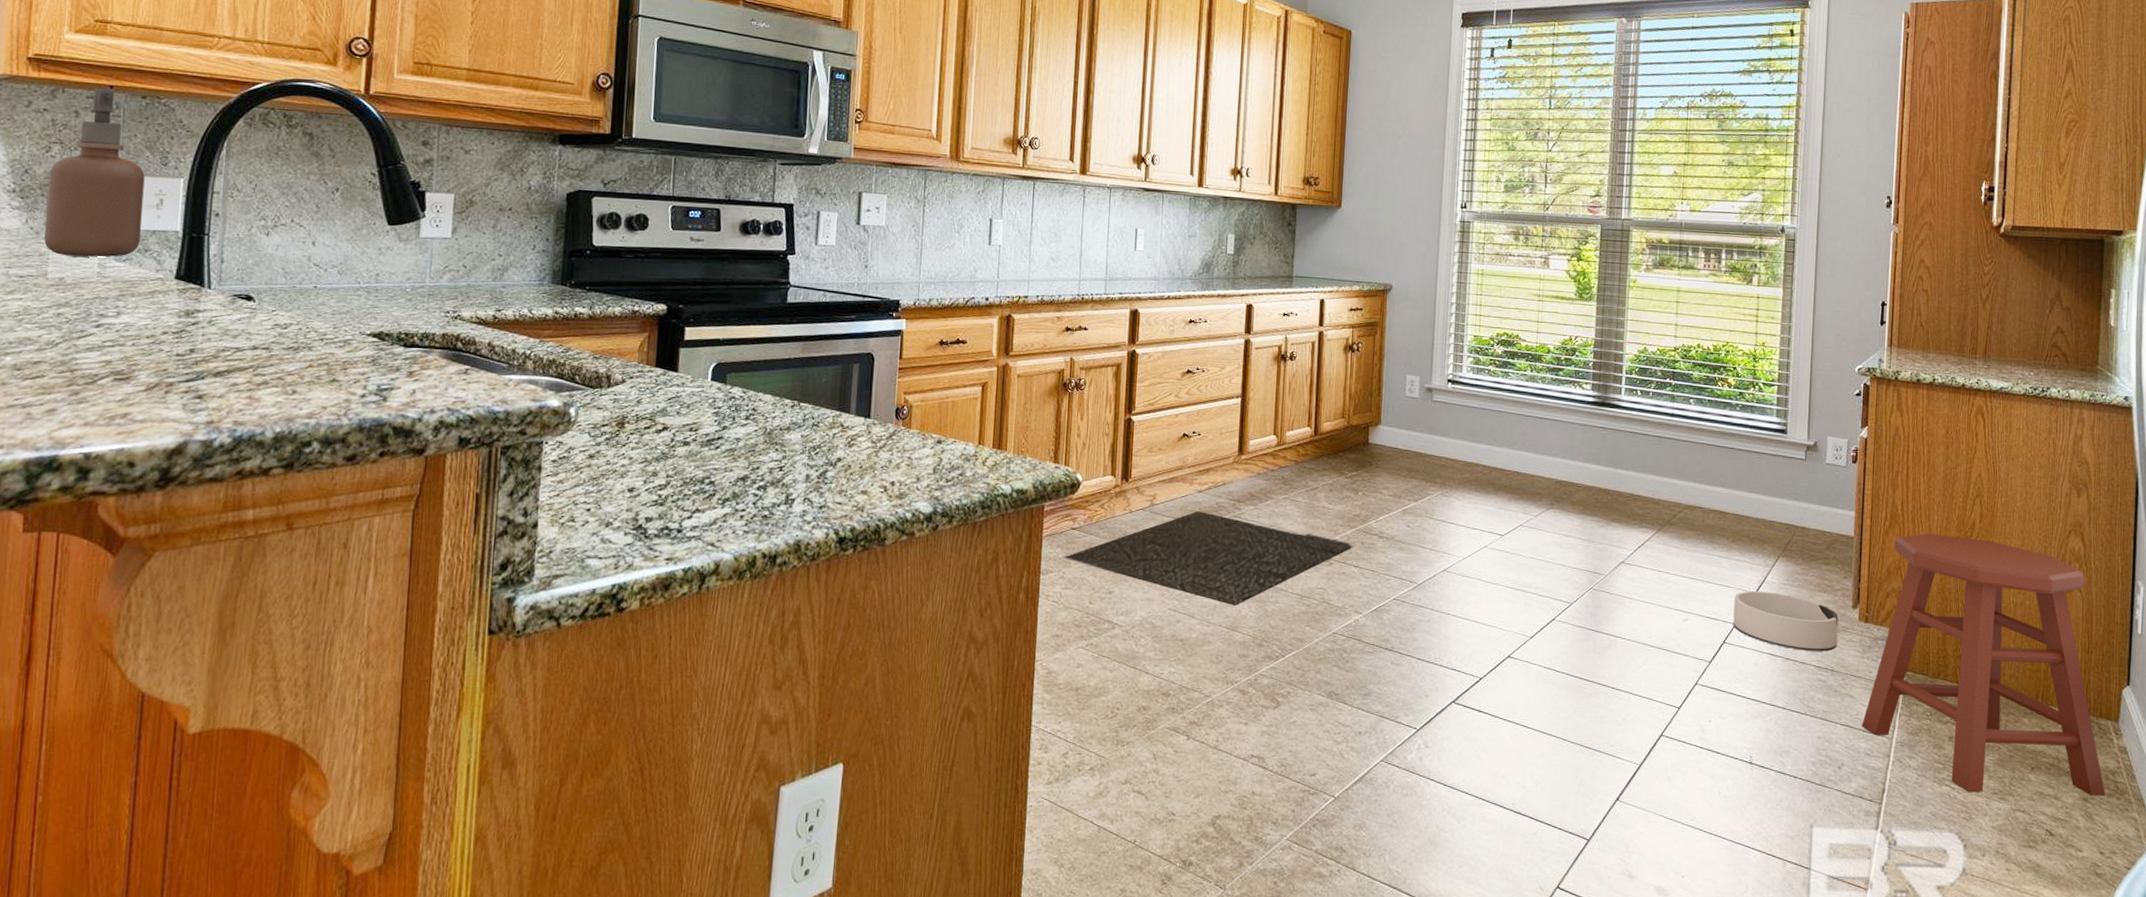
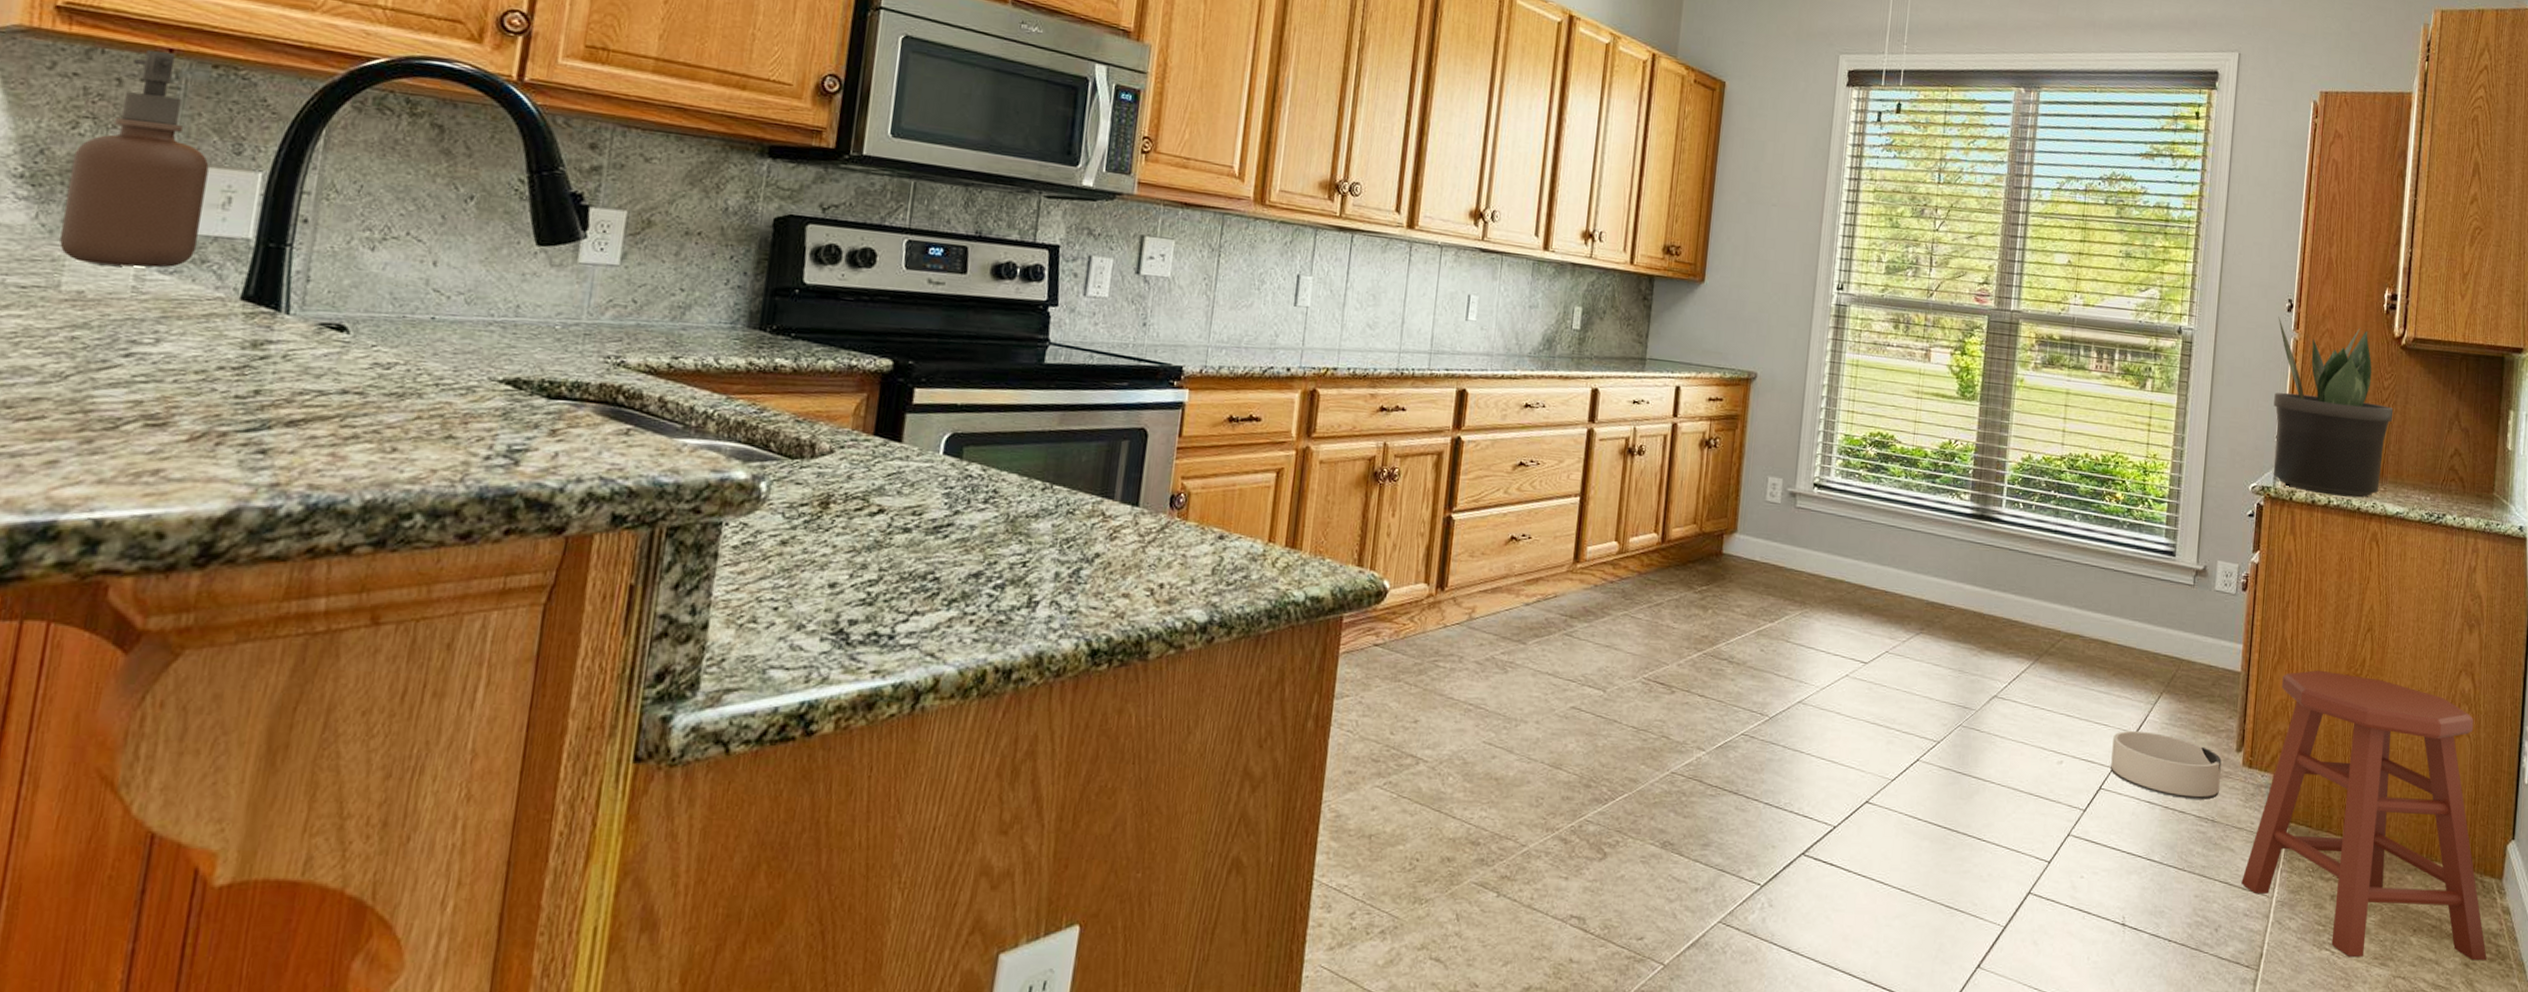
door mat: present [1063,511,1363,605] -> none [1362,628,1710,739]
planter: none [1876,213,1995,375] -> present [2273,317,2394,498]

